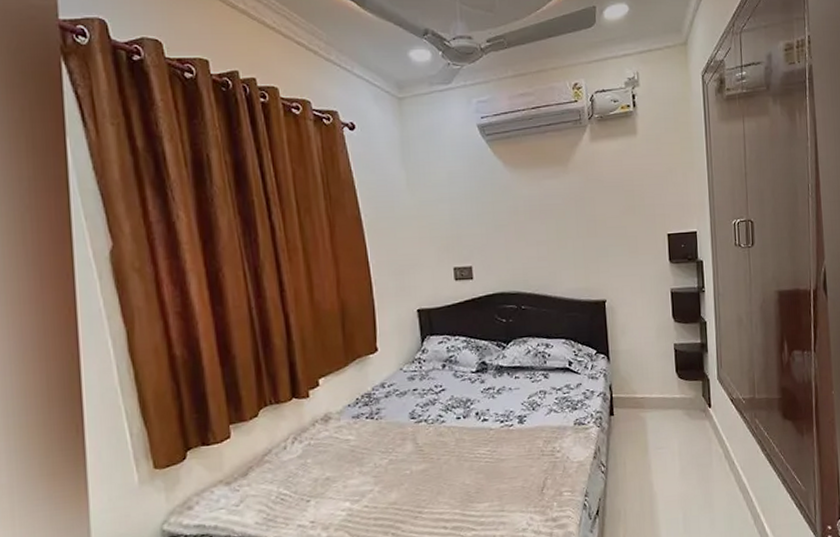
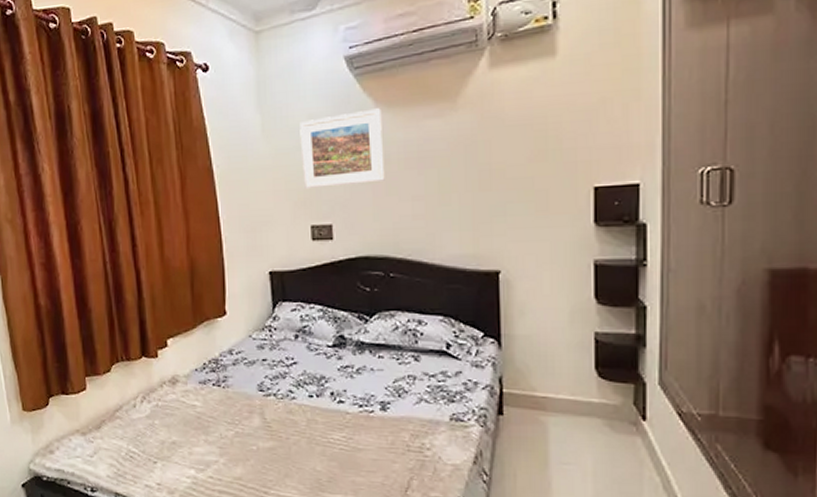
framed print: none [441,169,514,237] -> present [300,108,385,190]

